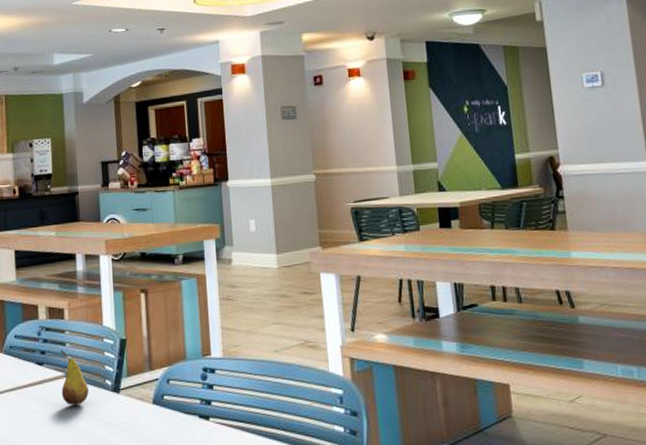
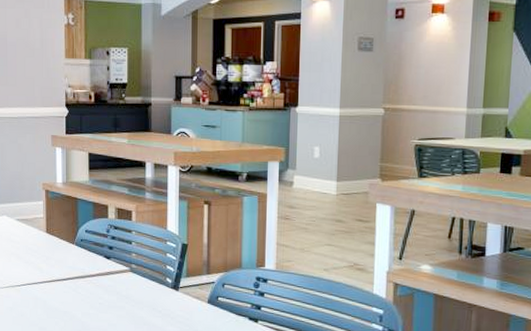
fruit: present [60,350,89,406] -> none [126,248,150,297]

